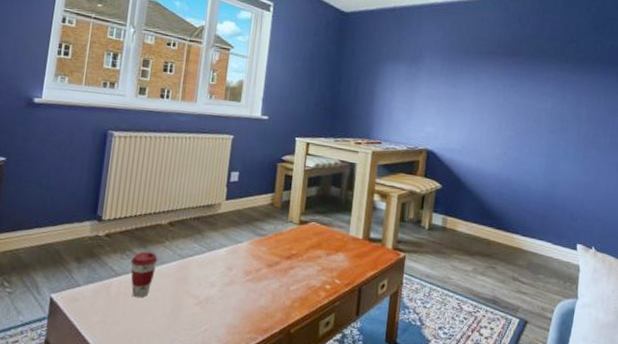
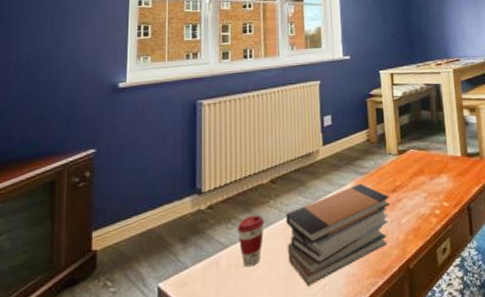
book stack: none [175,243,284,327] -> present [286,183,391,286]

